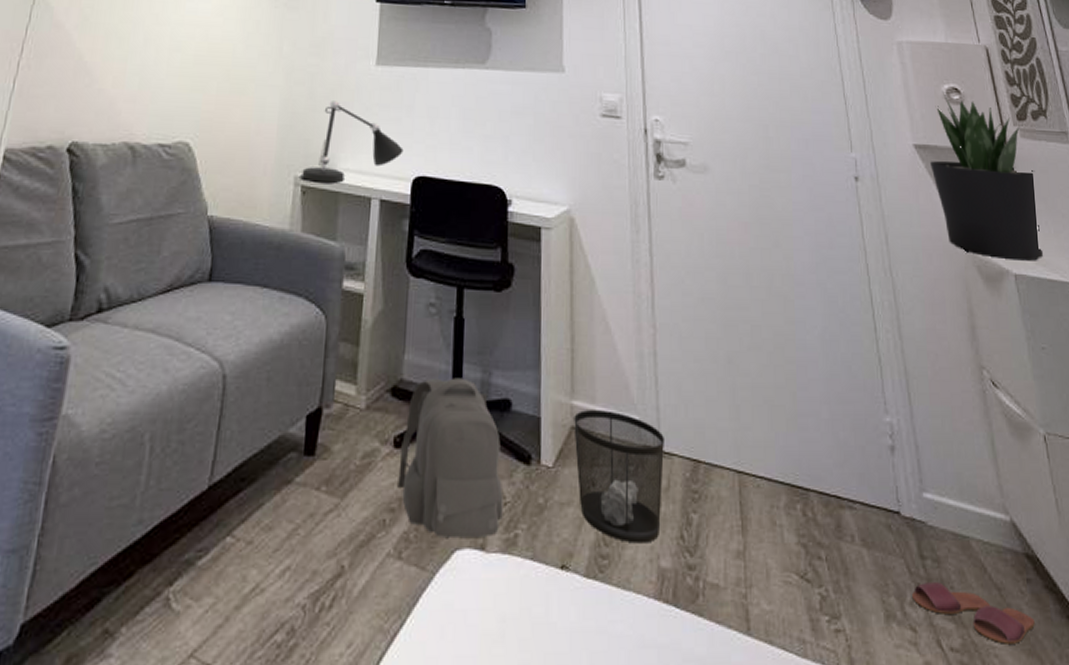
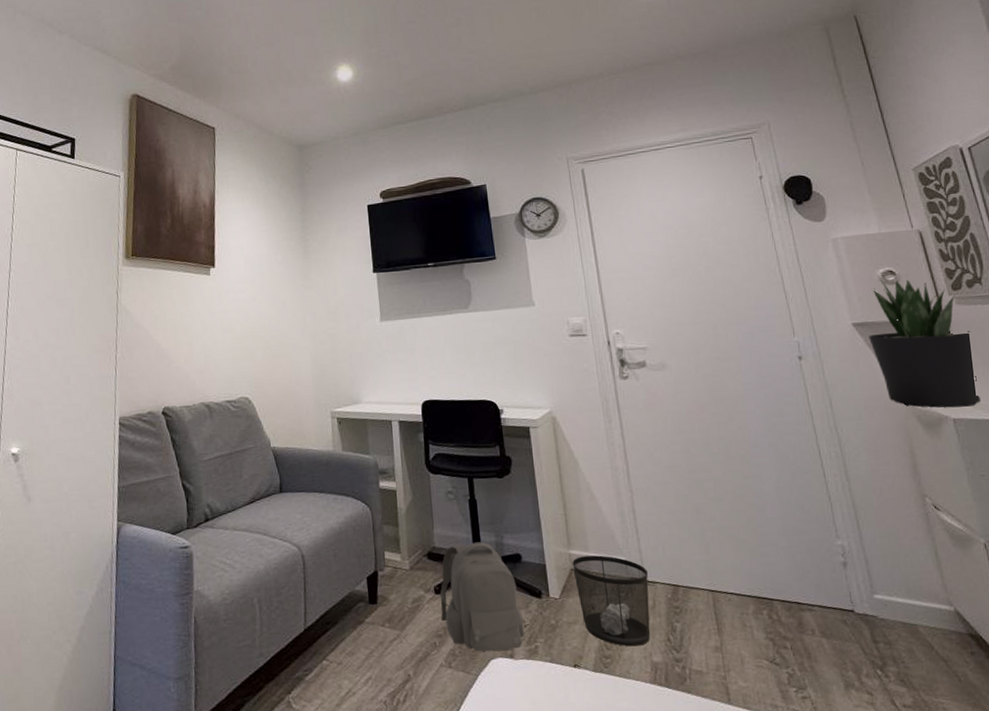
desk lamp: present [300,101,404,184] -> none [335,352,412,415]
slippers: present [912,582,1035,644] -> none [868,659,979,700]

